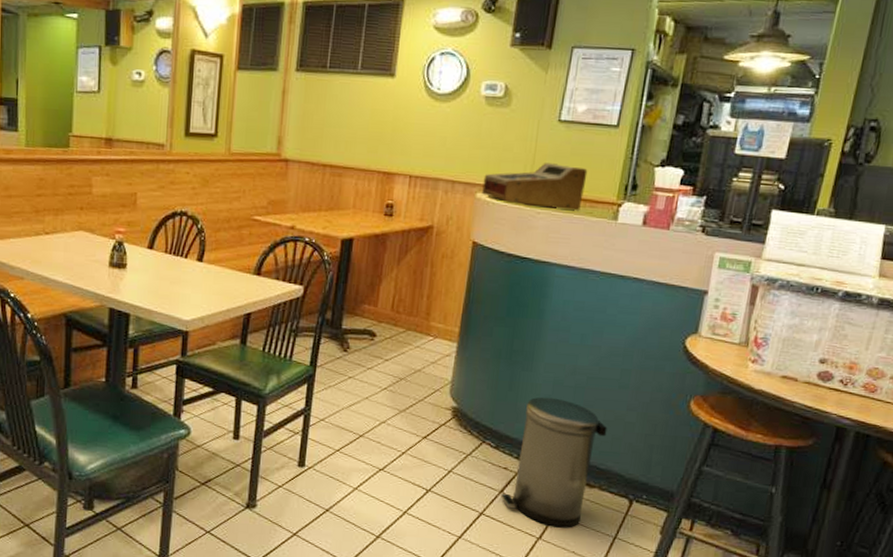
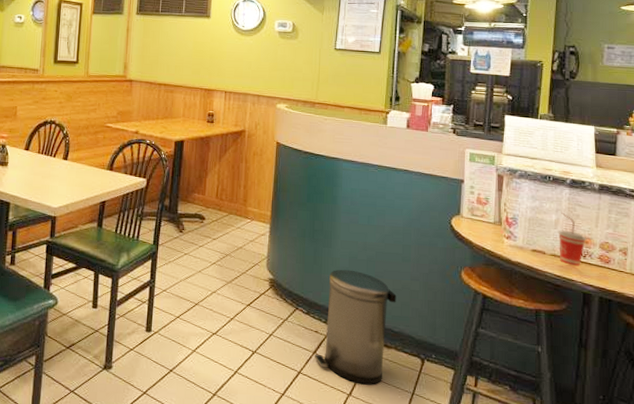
cash register: present [482,163,588,212] -> none [281,81,360,118]
beverage cup: none [814,331,853,397] -> present [558,212,587,267]

